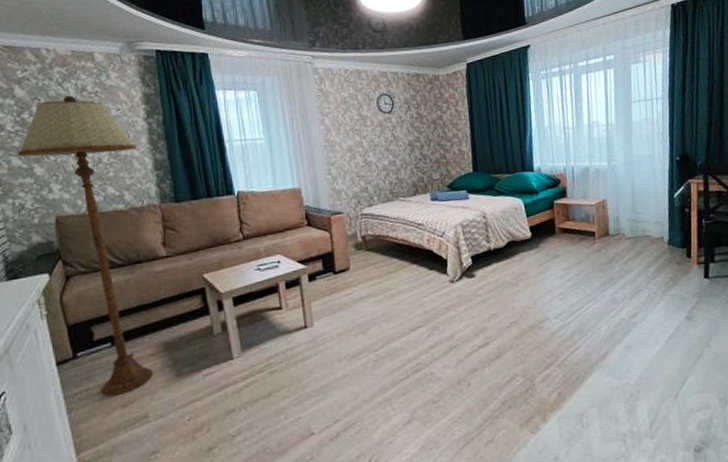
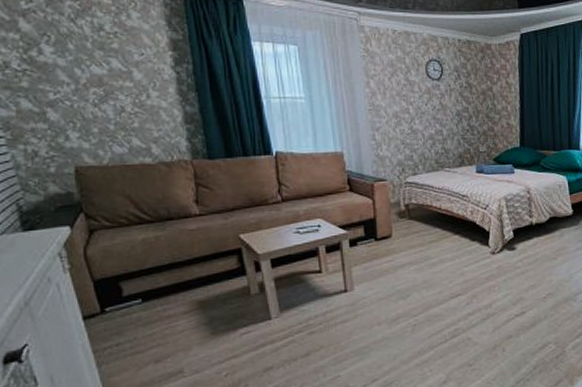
floor lamp: present [17,95,153,396] -> none [26,34,188,351]

